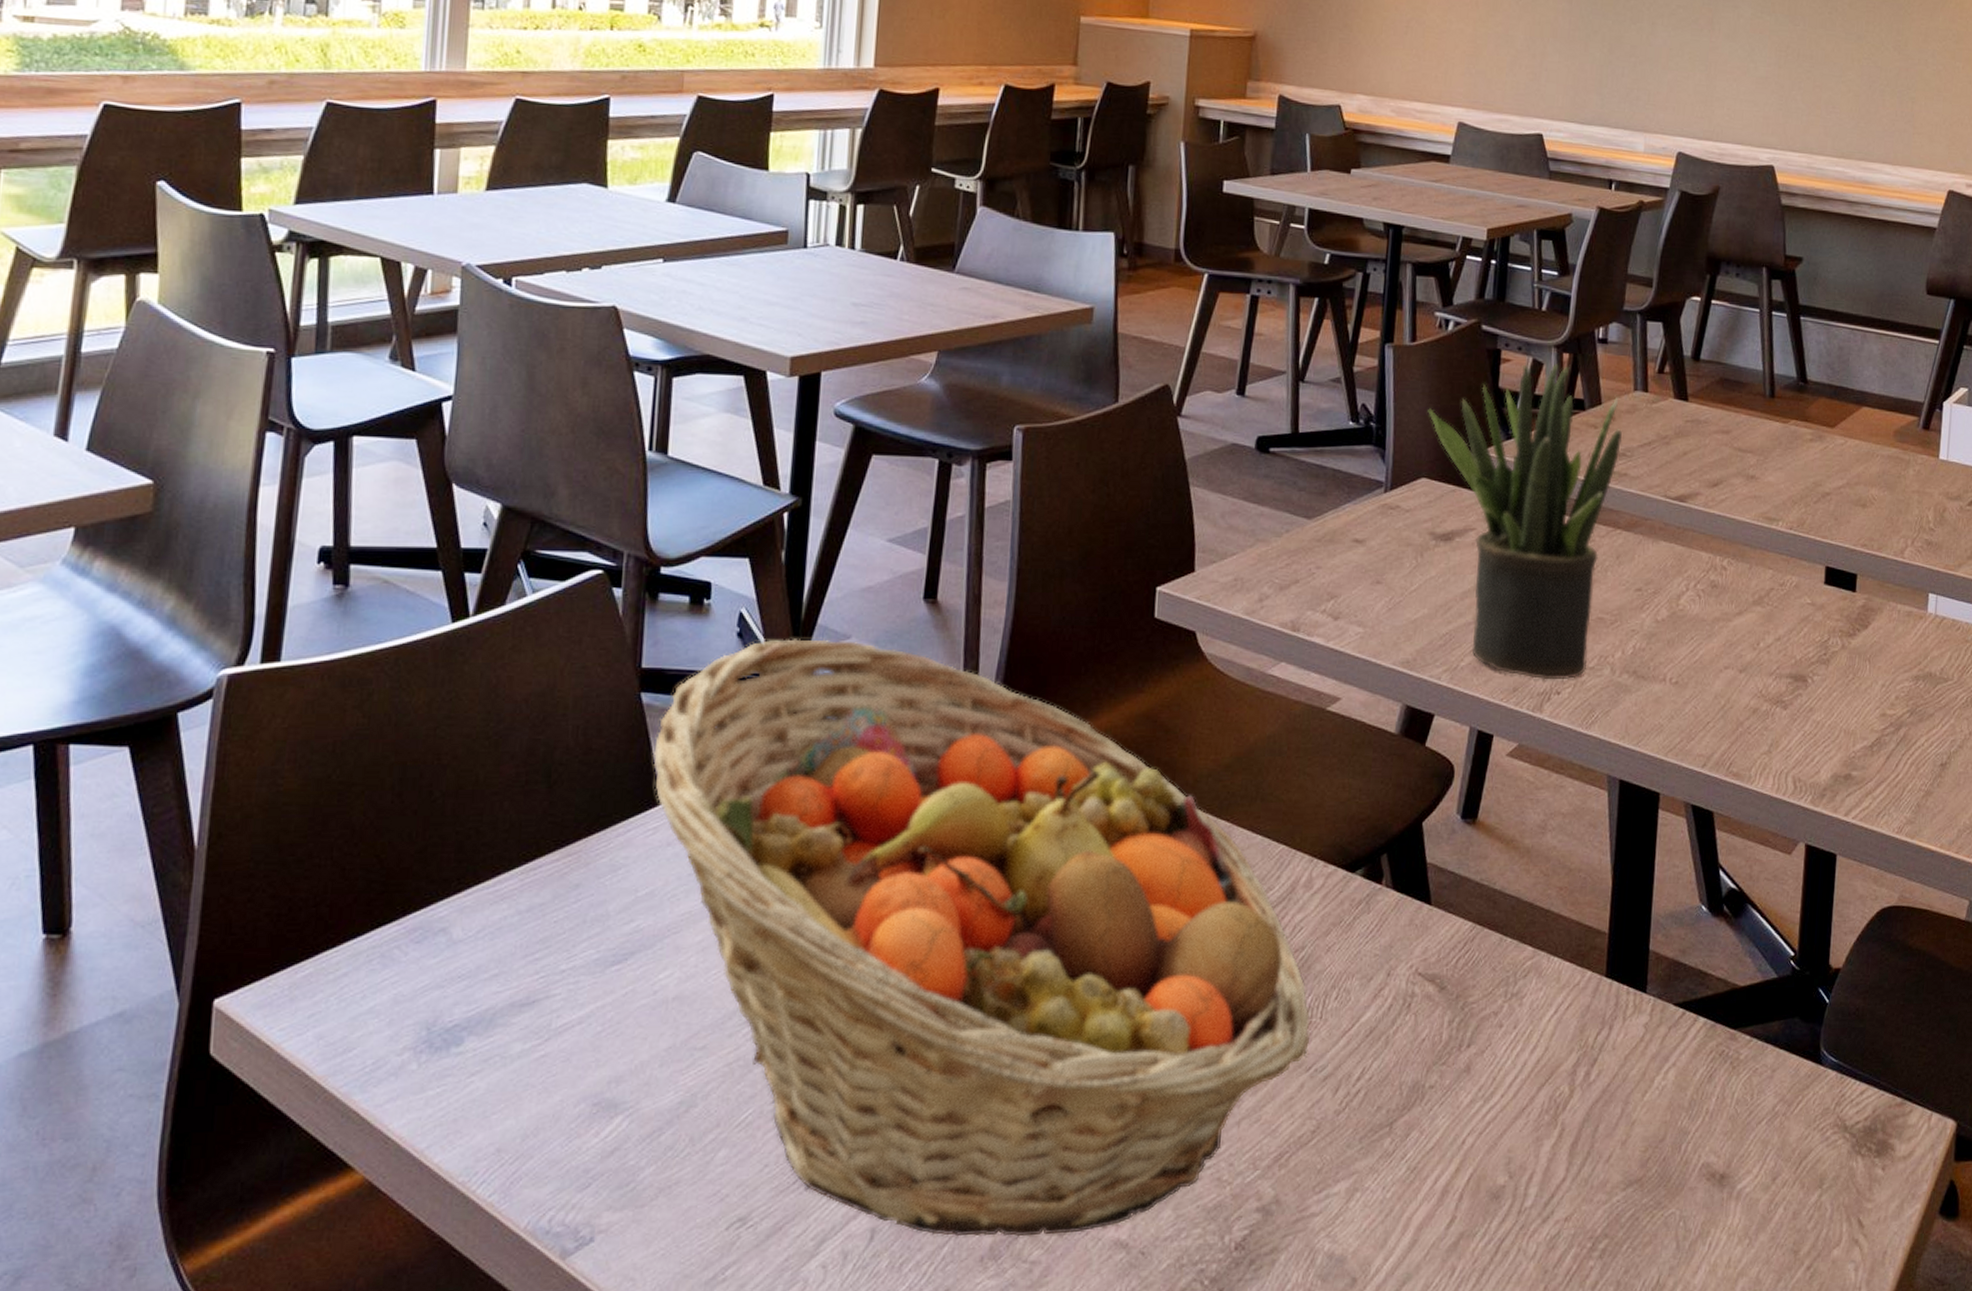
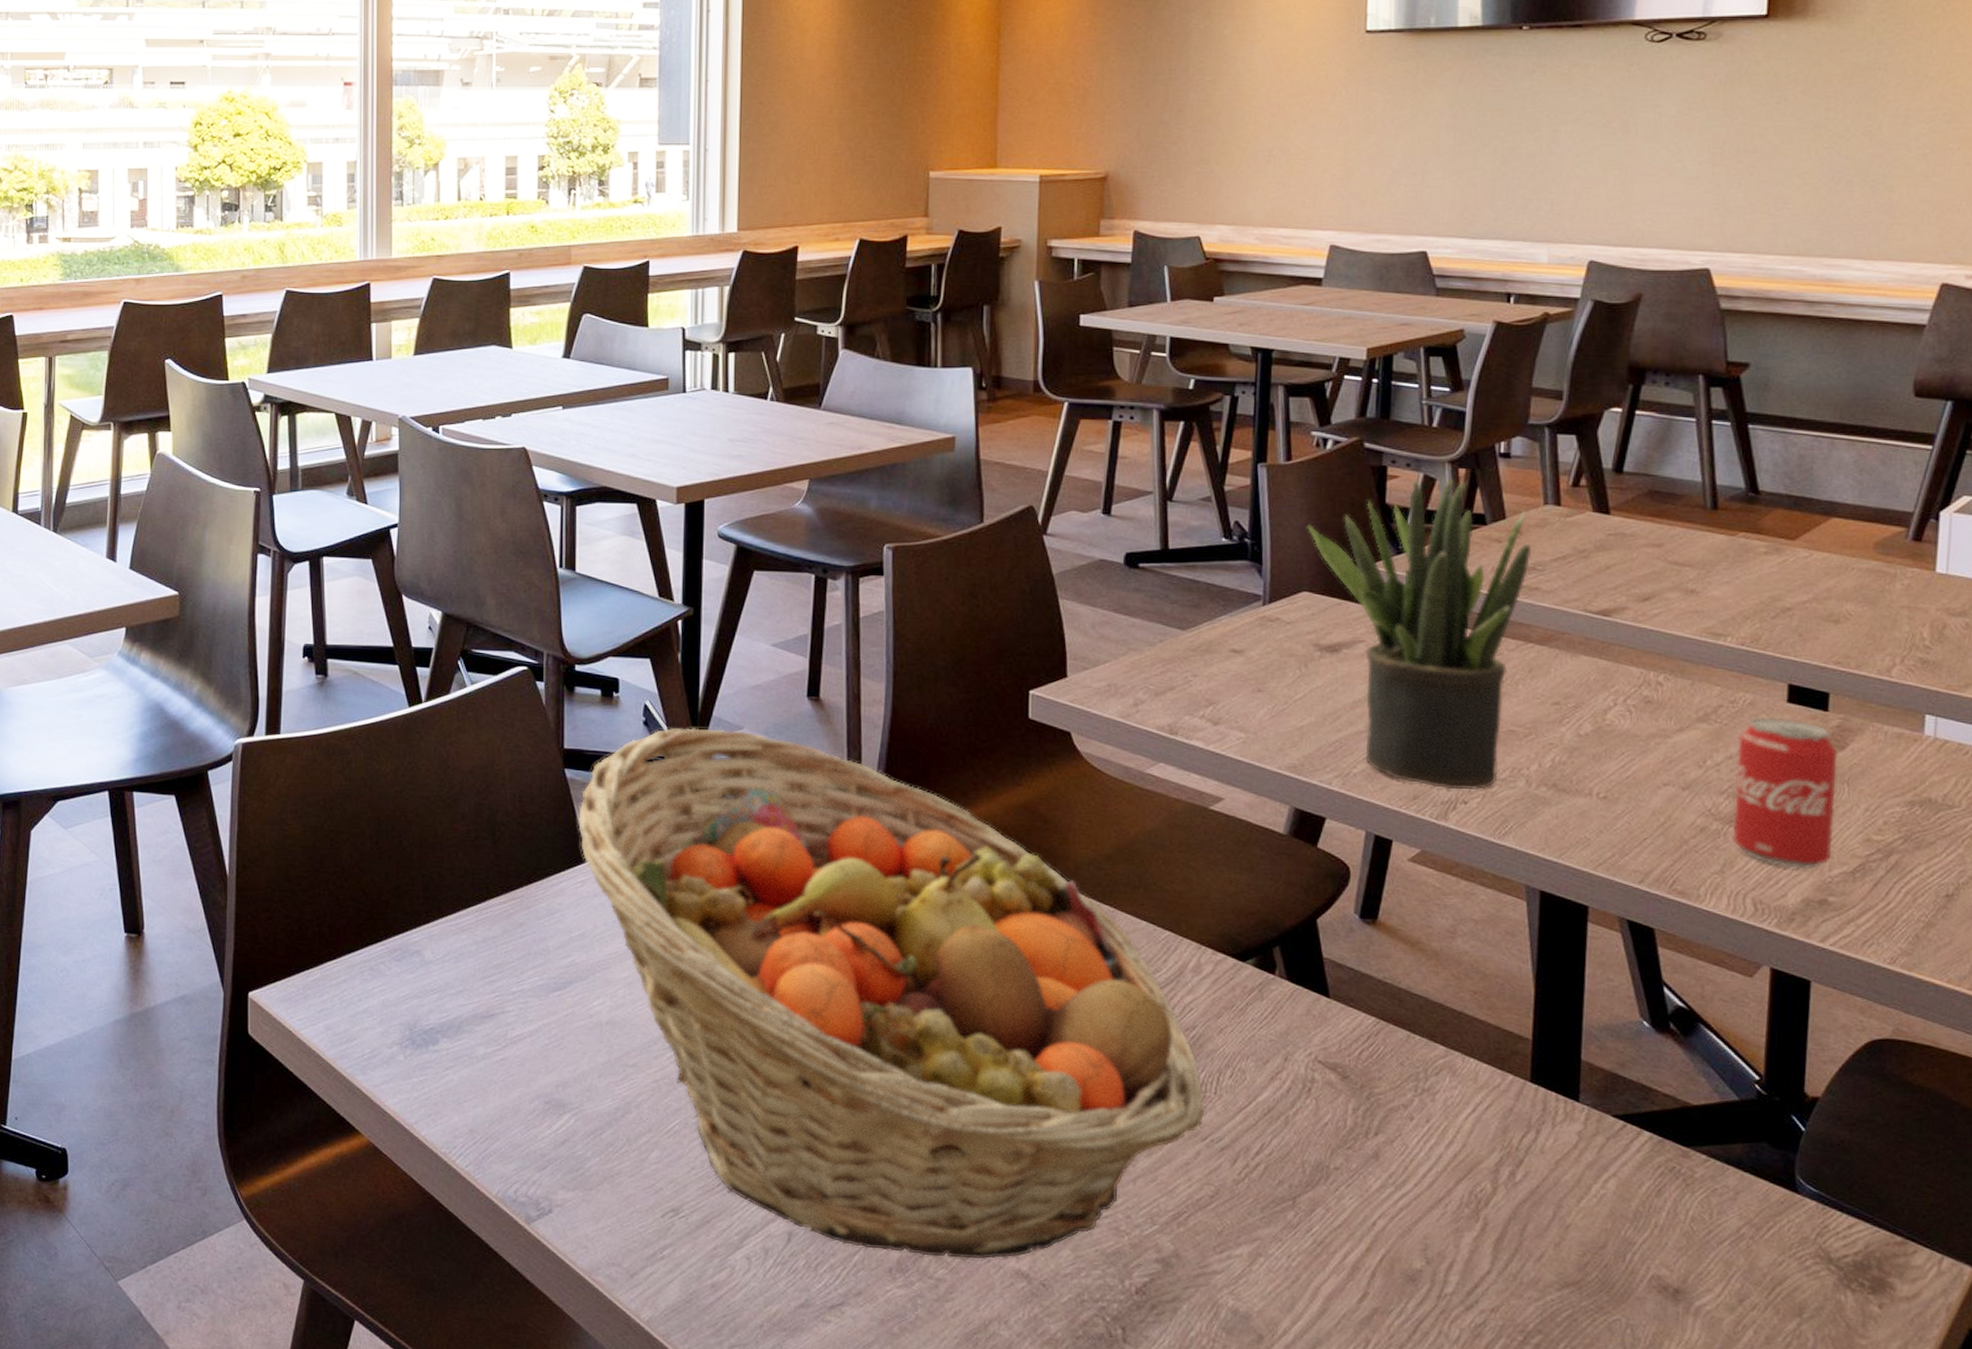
beverage can: none [1778,598,1863,746] -> present [1732,716,1838,870]

